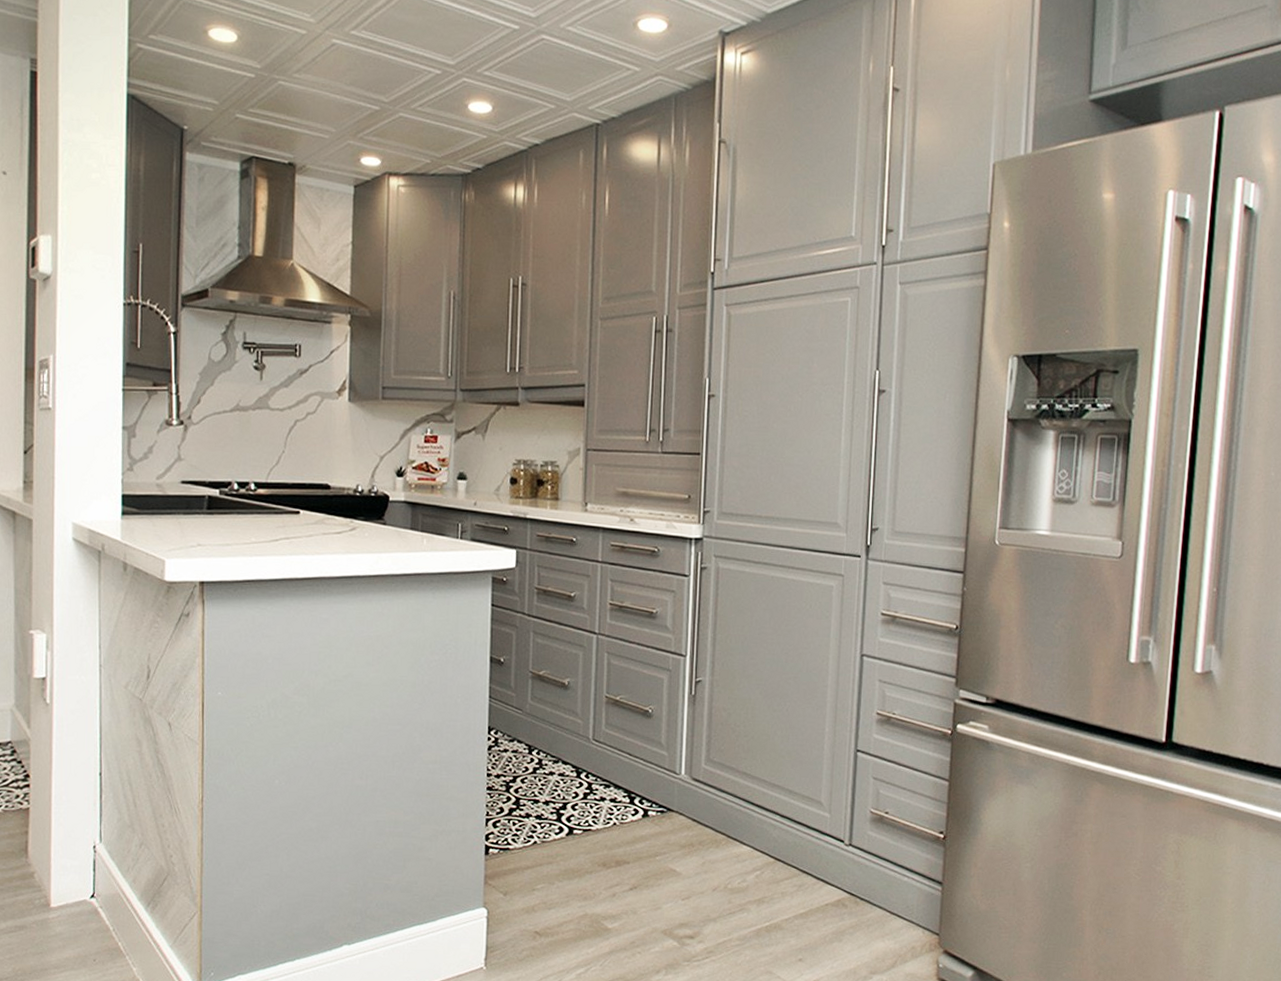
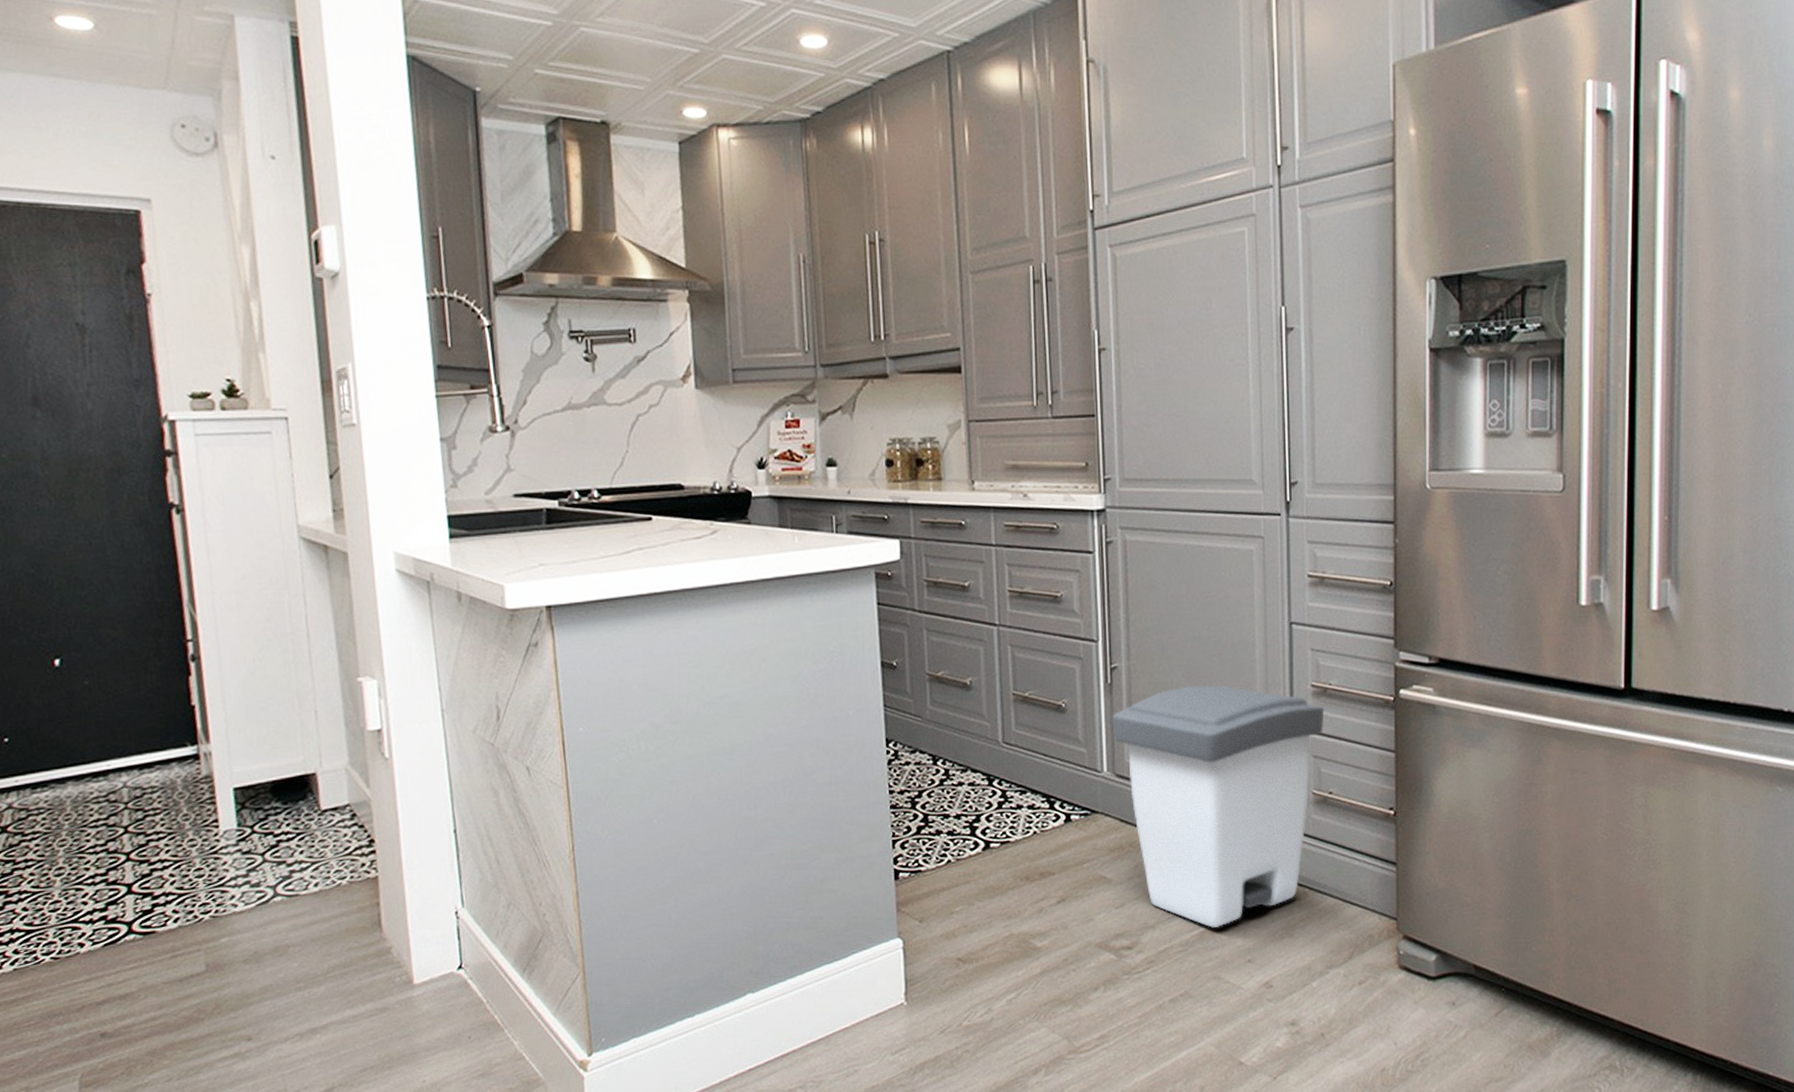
trash can: none [693,703,887,926] -> present [1112,684,1325,928]

